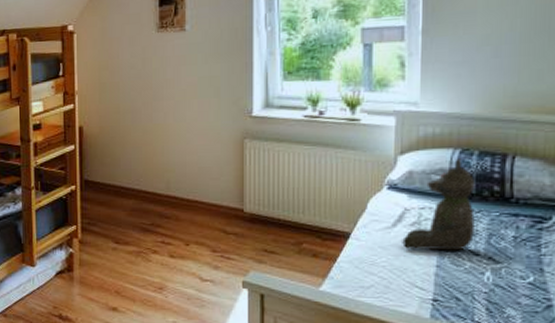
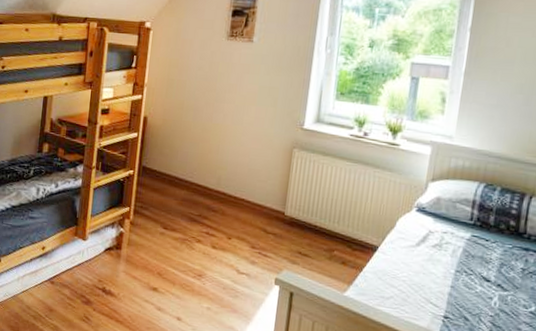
teddy bear: present [402,158,476,251] -> none [423,192,495,275]

